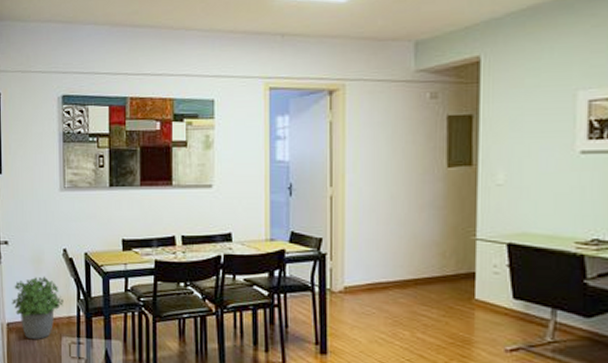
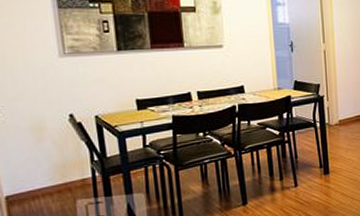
potted plant: present [12,276,63,339] -> none [9,143,75,208]

